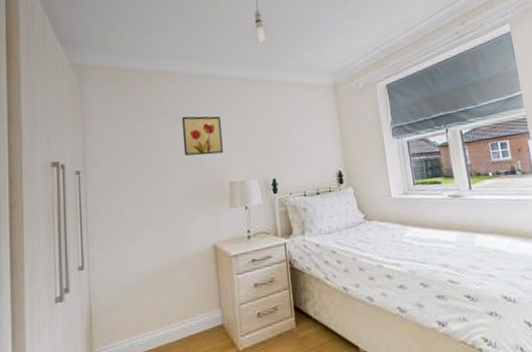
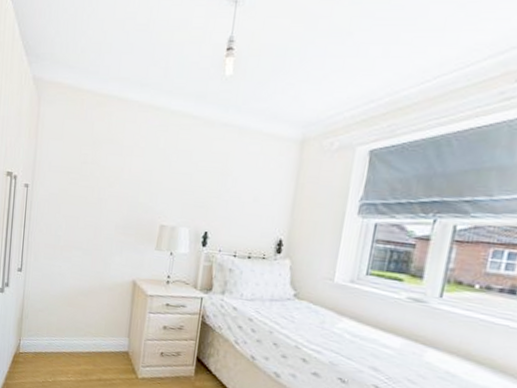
wall art: present [181,116,223,156] -> none [122,148,164,194]

